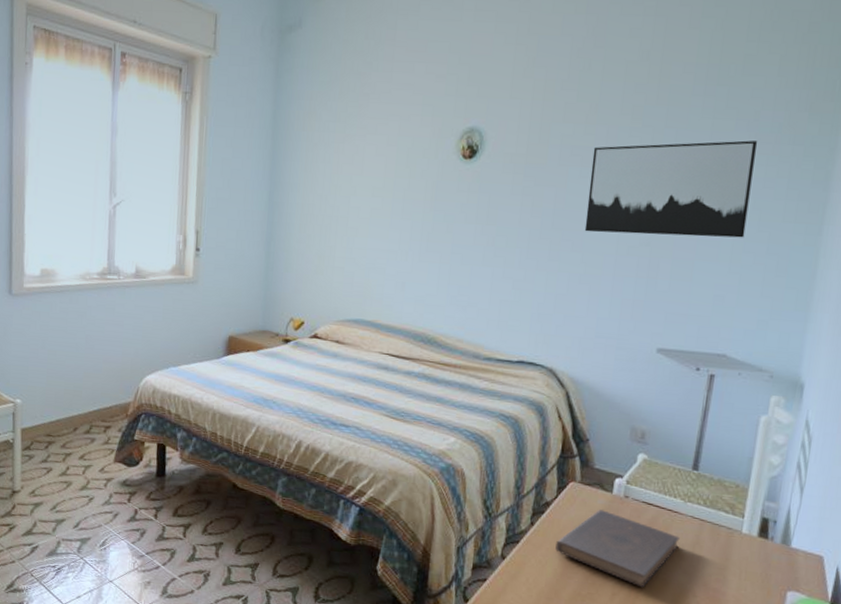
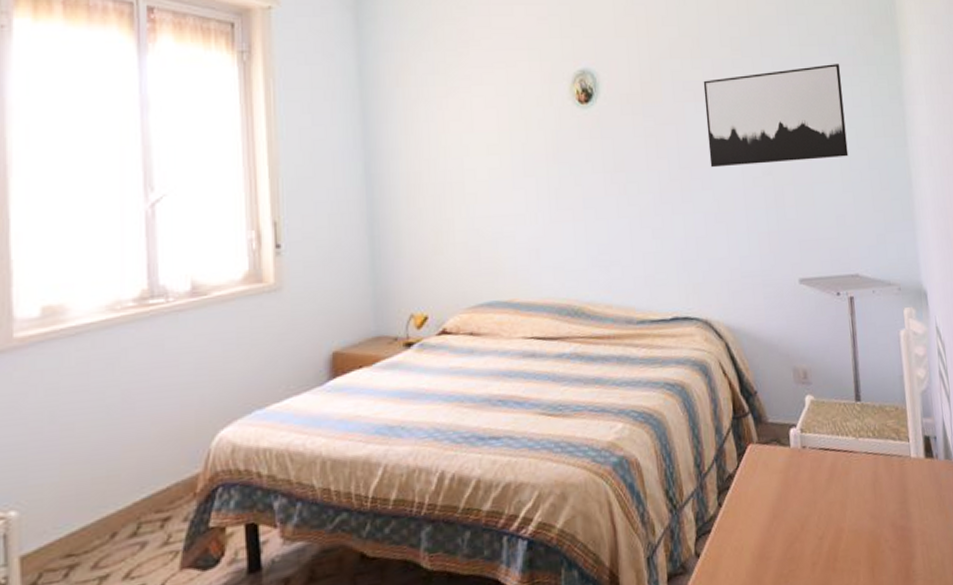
book: present [555,509,680,588] -> none [748,468,861,547]

